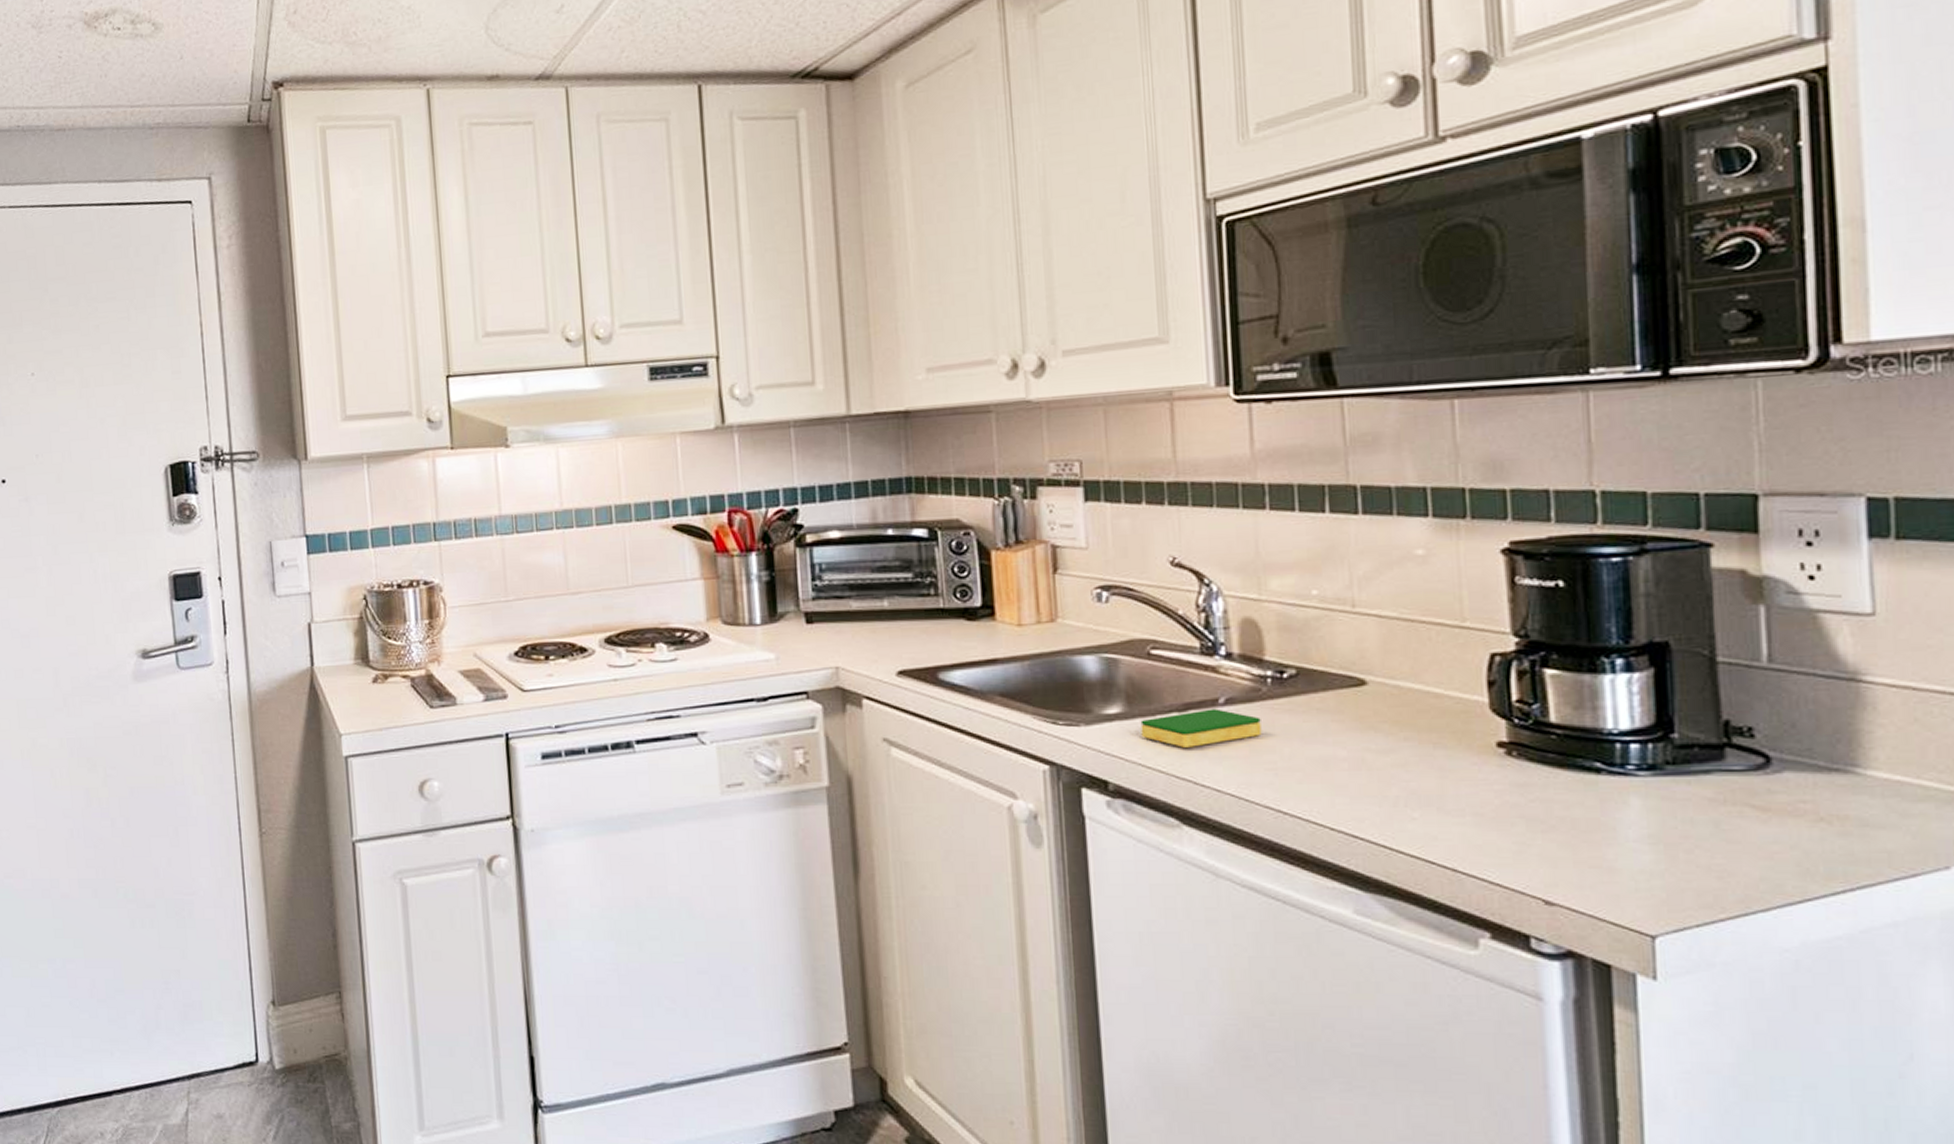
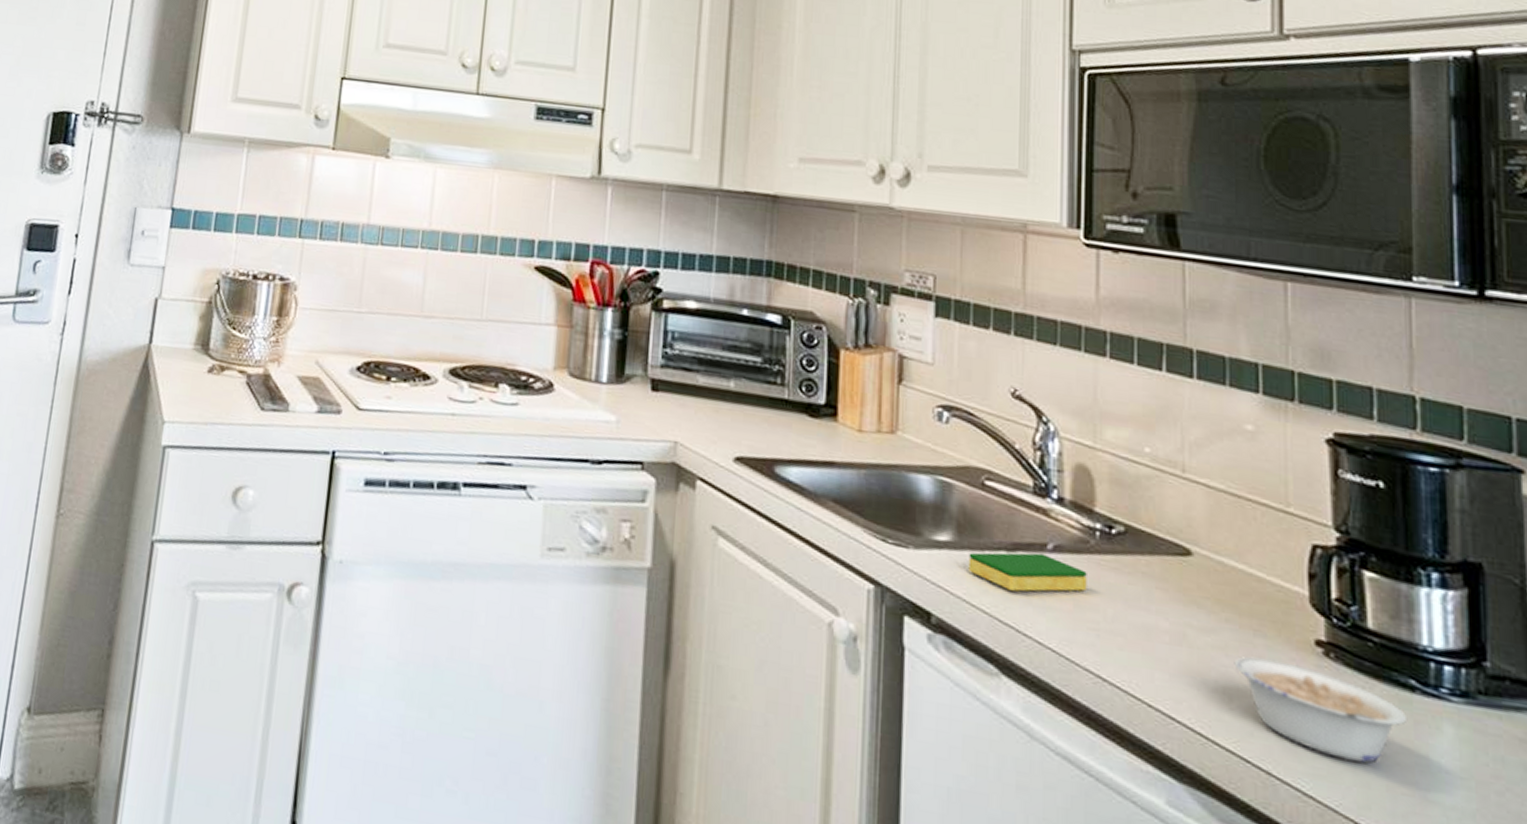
legume: none [1414,766,1594,847] -> present [1234,656,1408,764]

